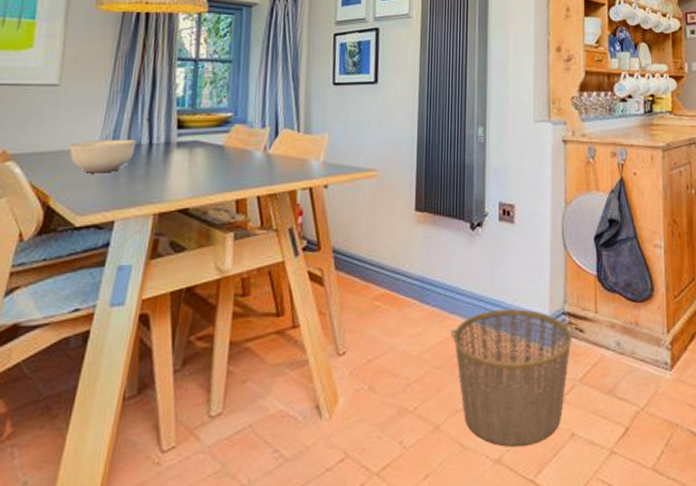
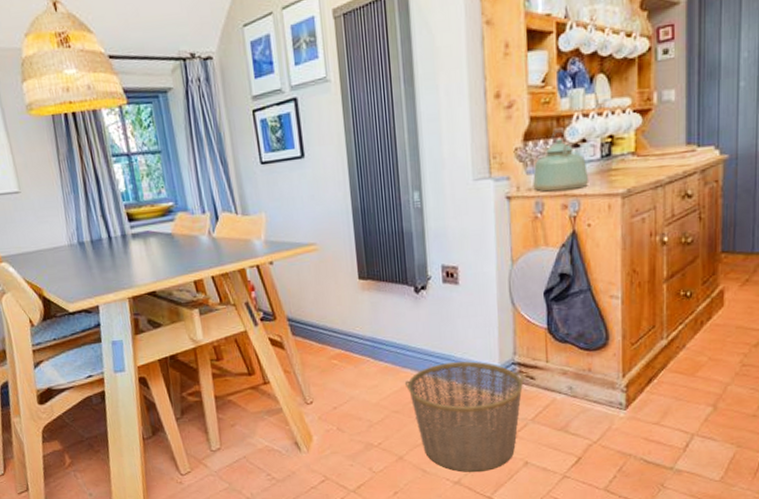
bowl: present [69,139,137,173] -> none [44,234,99,268]
kettle: none [586,82,635,140] -> present [533,126,589,193]

